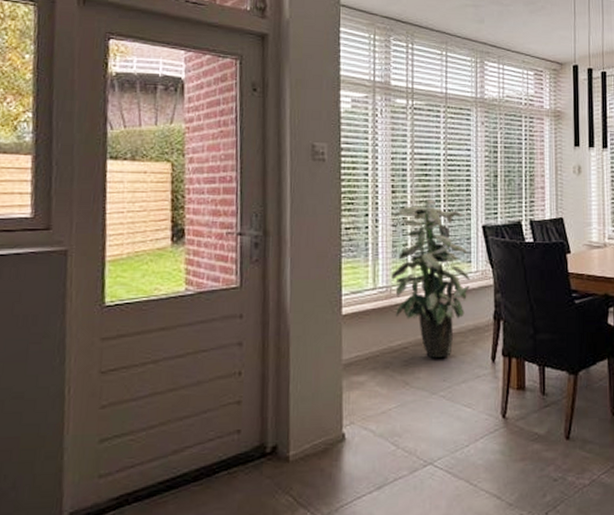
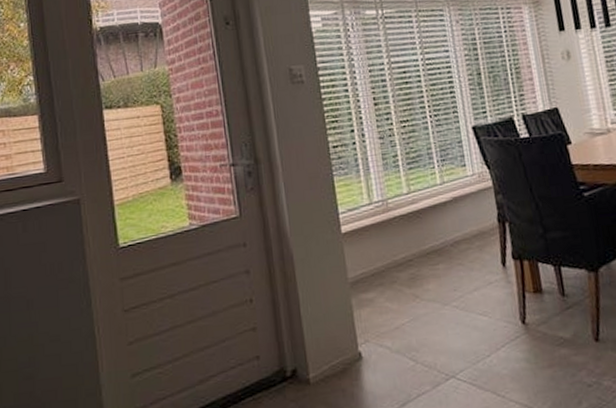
indoor plant: present [391,199,470,359] -> none [378,107,468,269]

